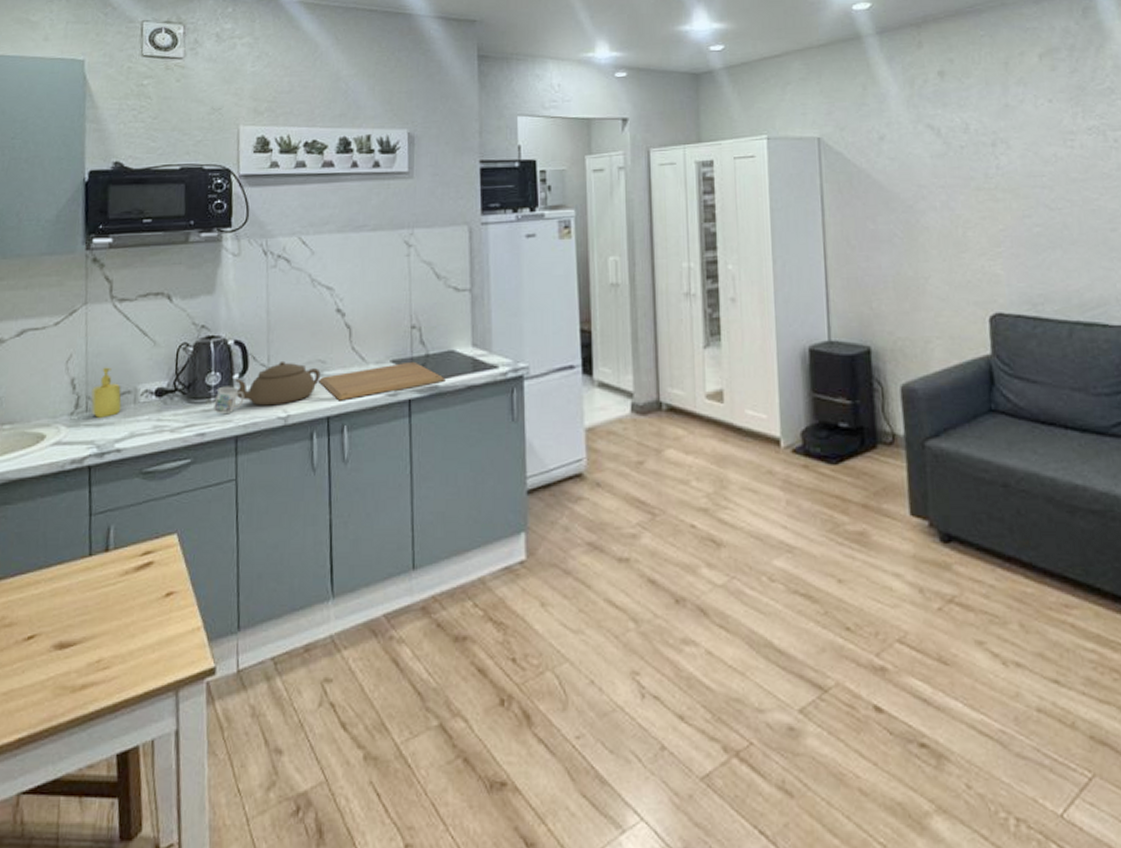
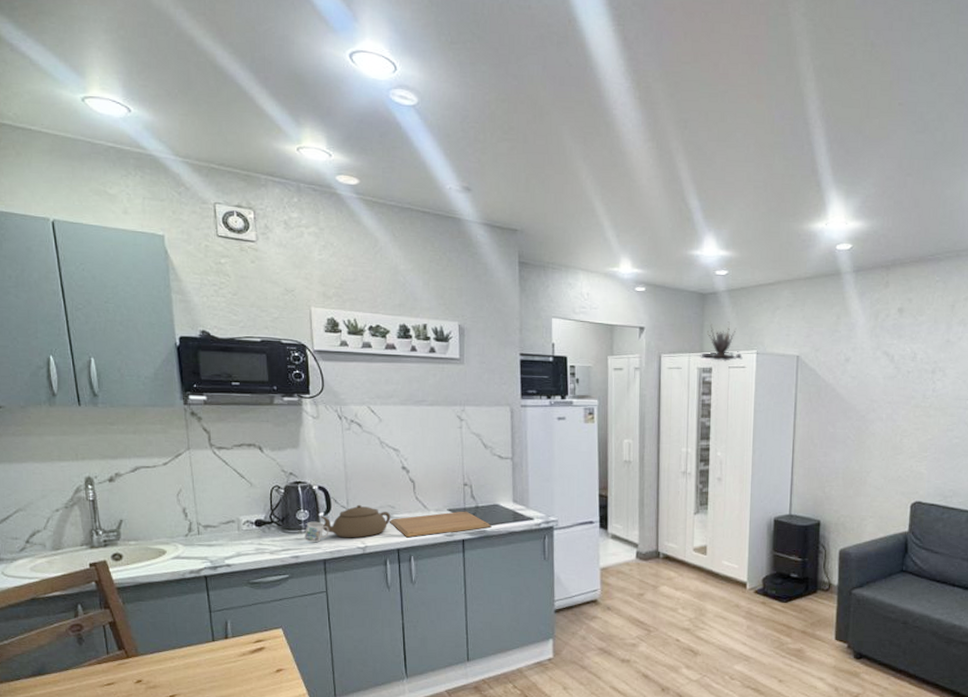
soap dispenser: present [91,367,122,418] -> none [201,501,228,540]
plant: none [699,103,750,152] -> present [701,321,743,361]

